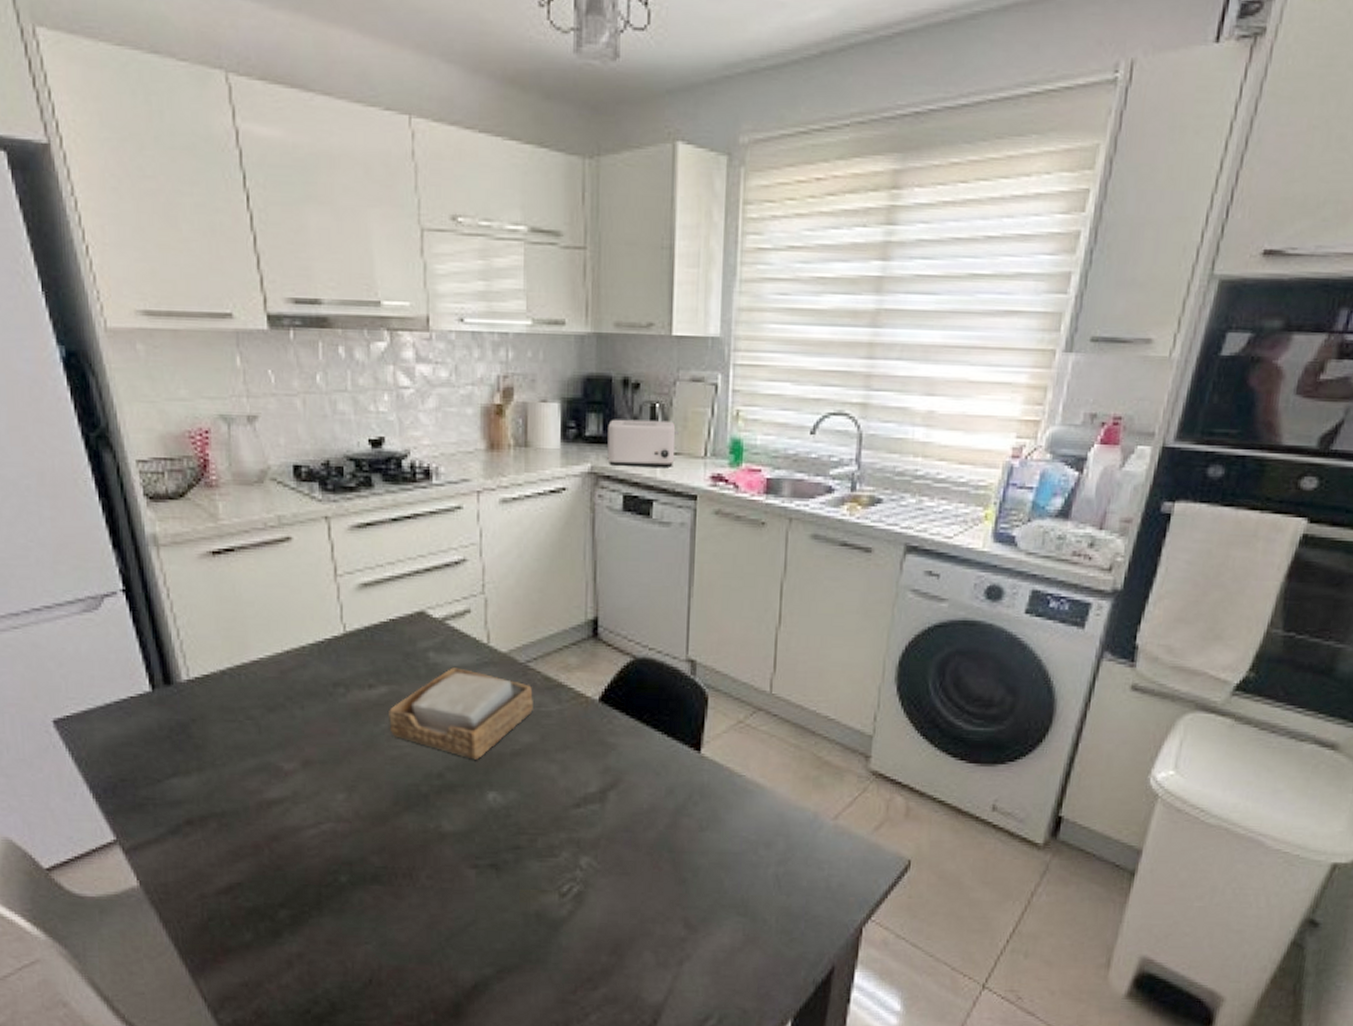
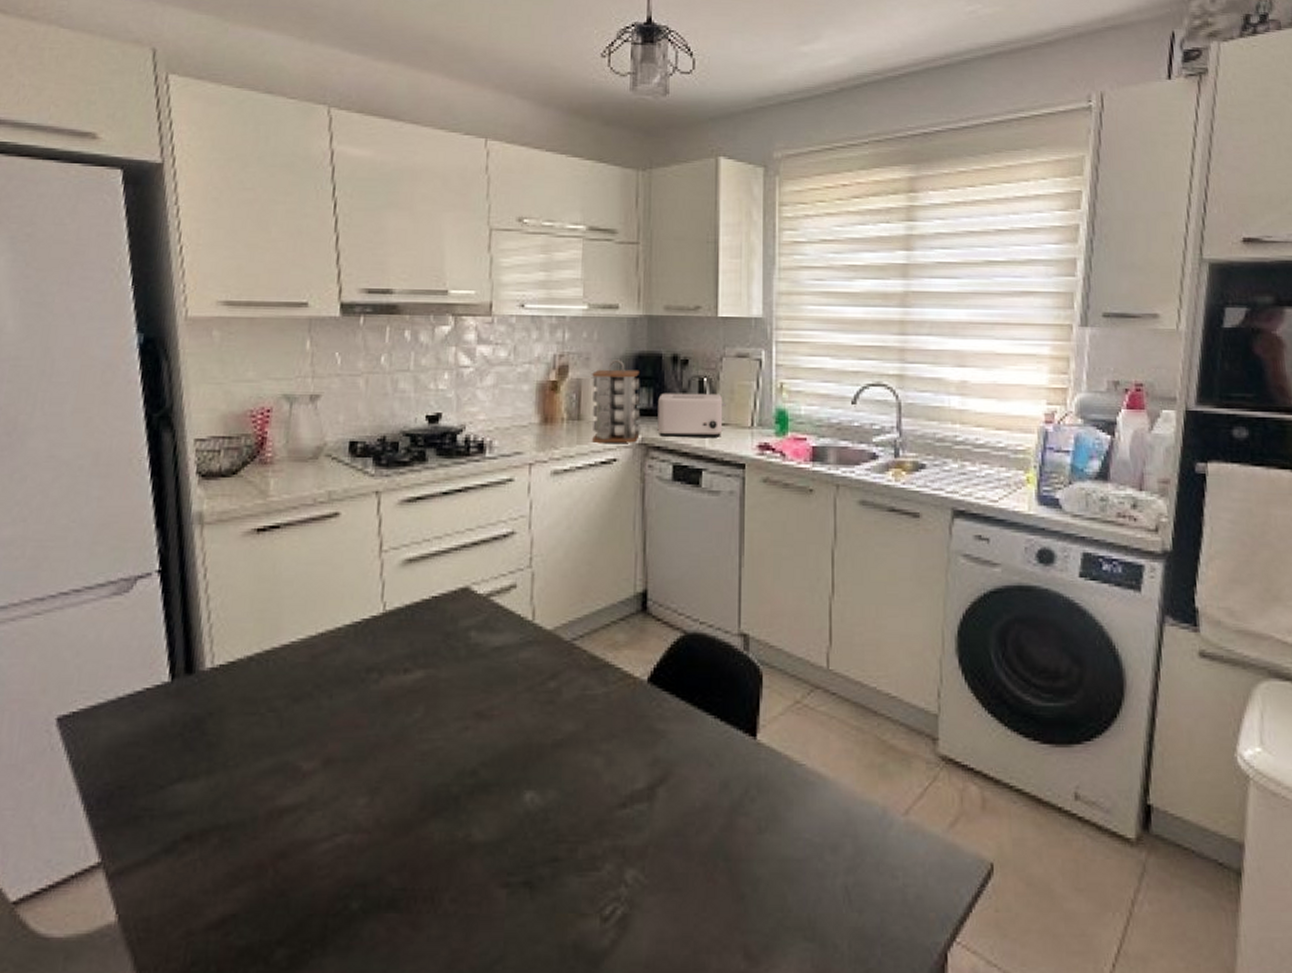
napkin holder: present [389,667,534,760] -> none [422,648,579,753]
spice rack: none [538,382,590,473] -> present [592,359,641,444]

